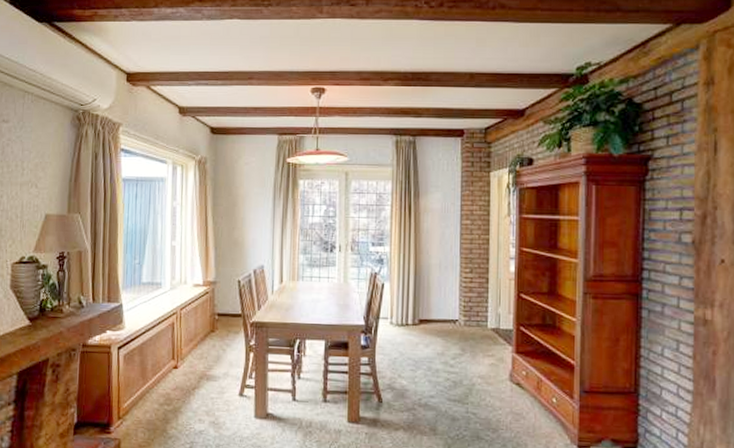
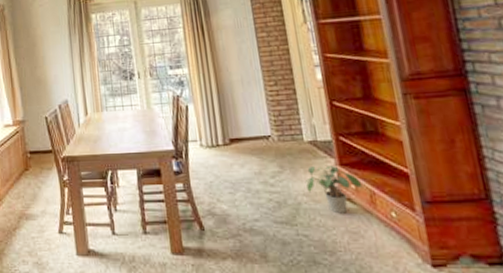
potted plant: none [483,351,532,397] -> present [306,165,363,214]

